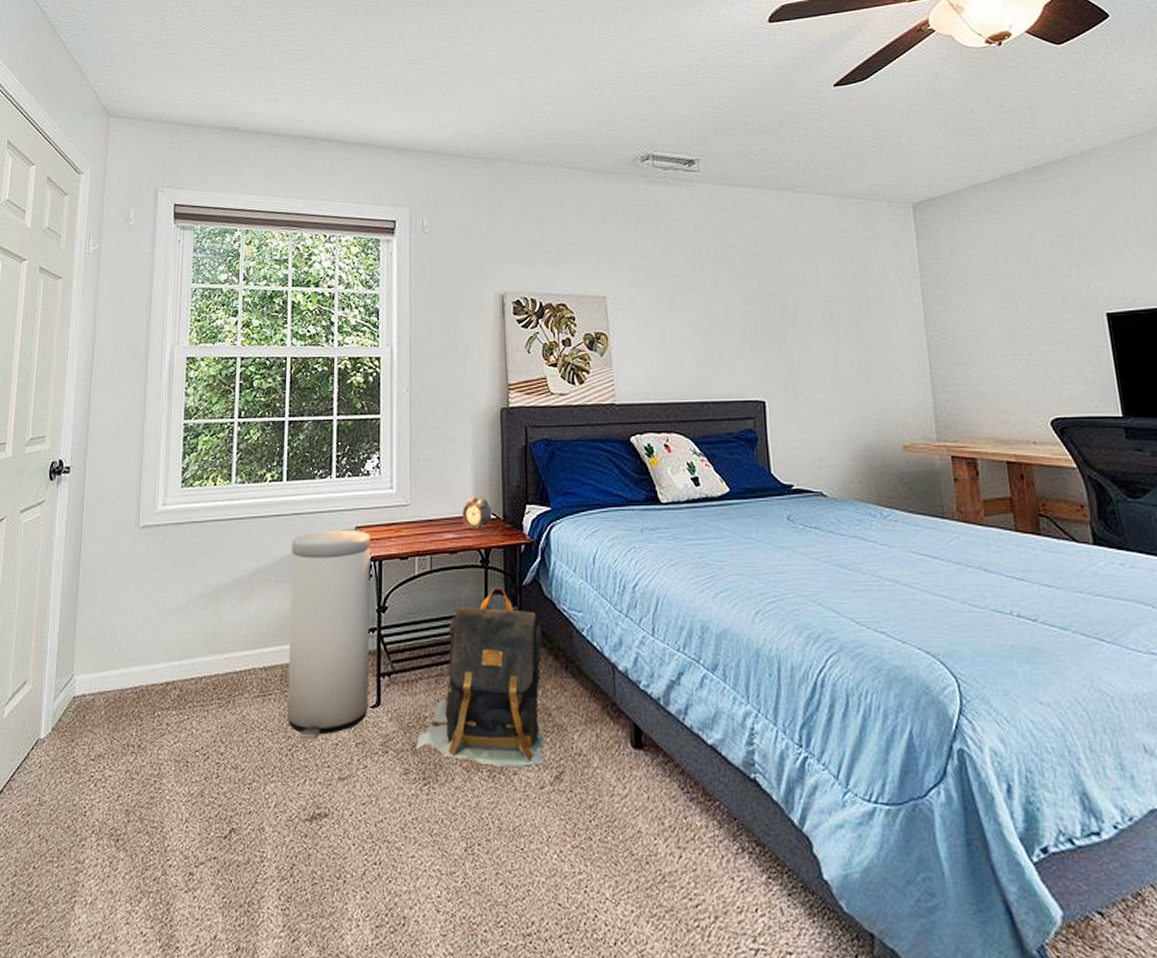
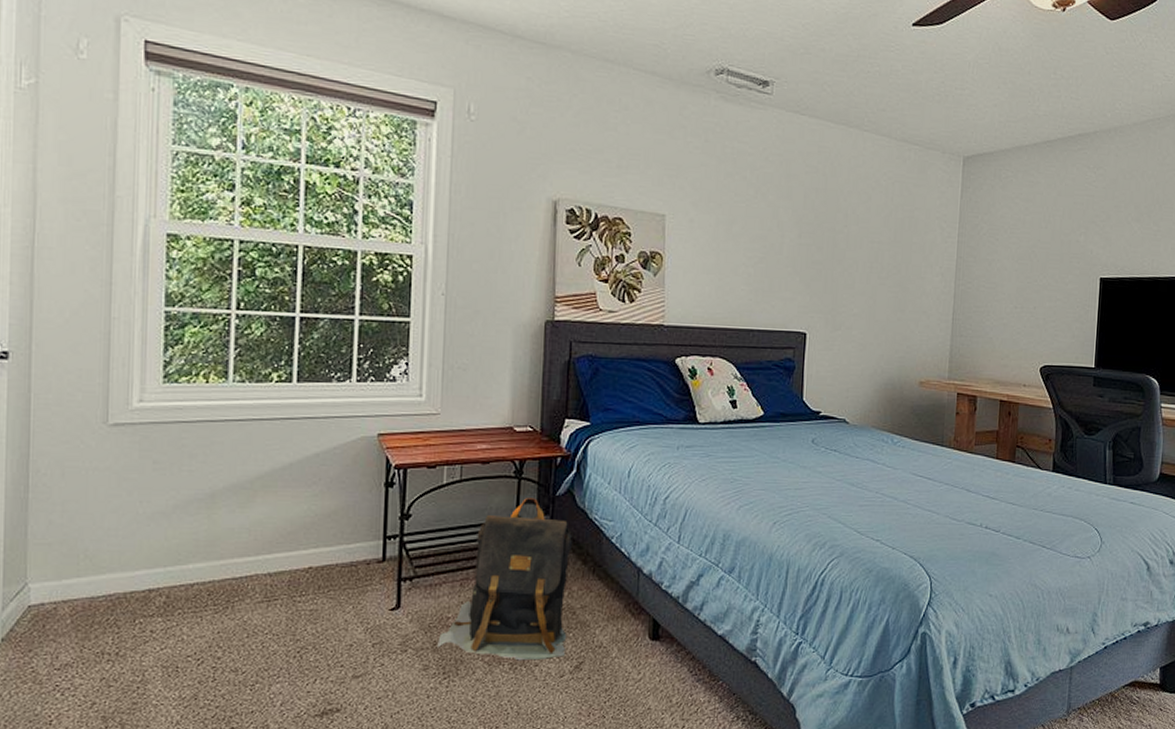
pedal bin: present [287,529,371,740] -> none [295,436,395,642]
alarm clock: present [462,496,492,530] -> none [497,408,529,442]

